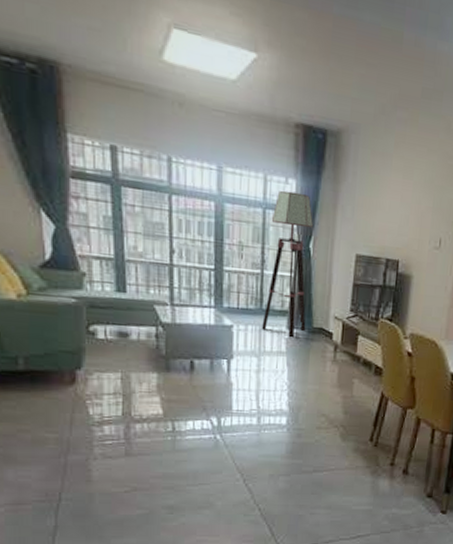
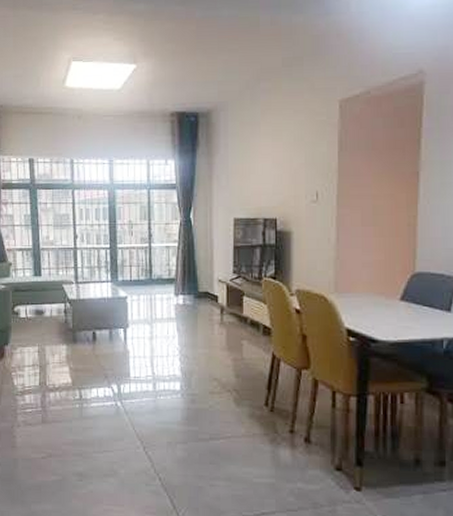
floor lamp: present [262,190,313,338] -> none [153,170,192,304]

